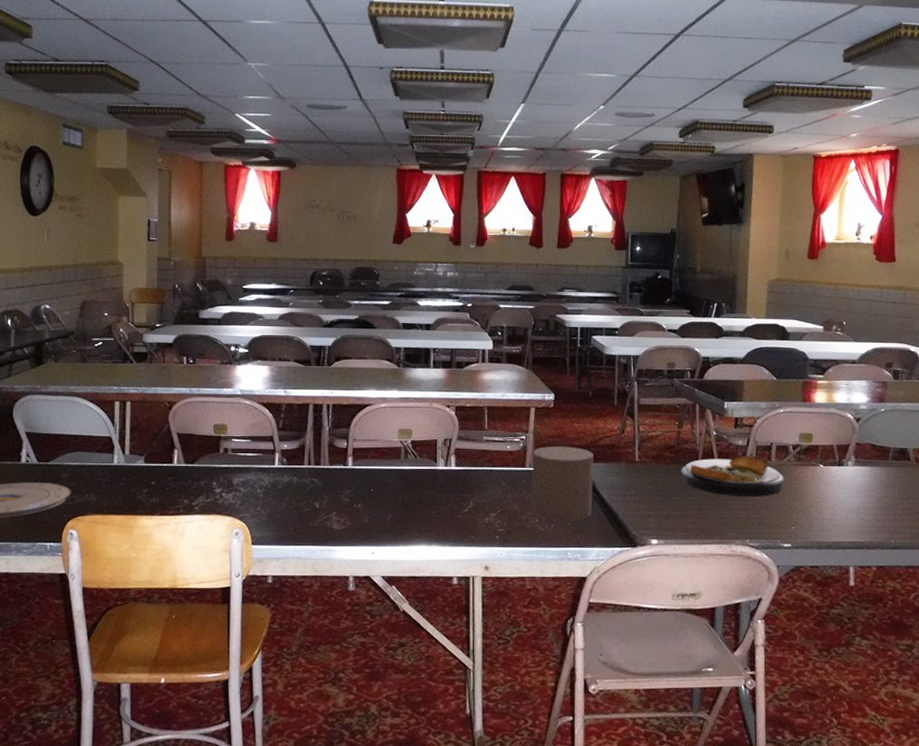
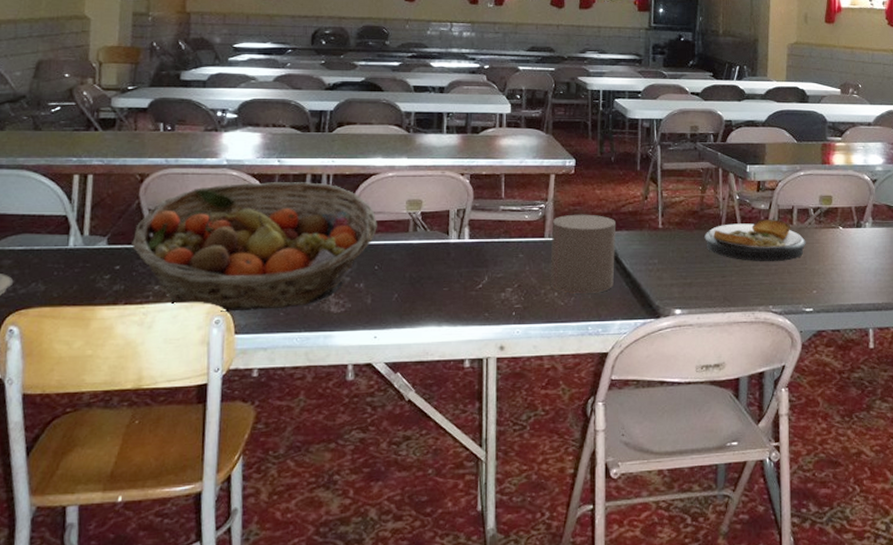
fruit basket: none [164,411,372,525] -> present [131,182,377,312]

